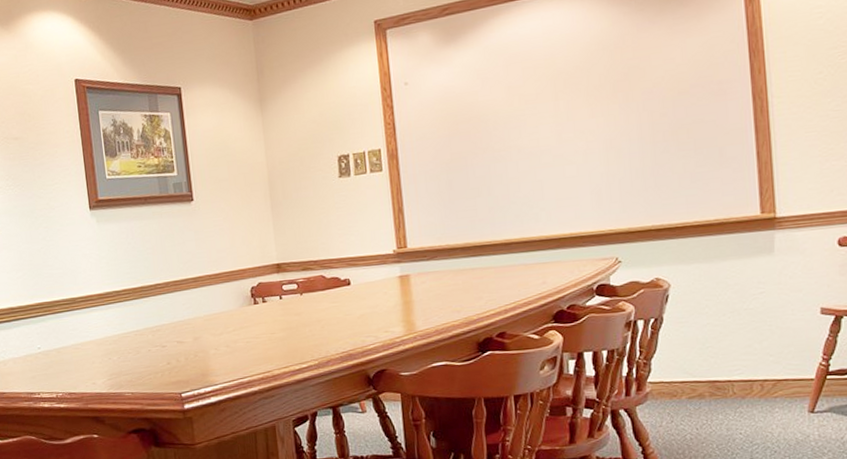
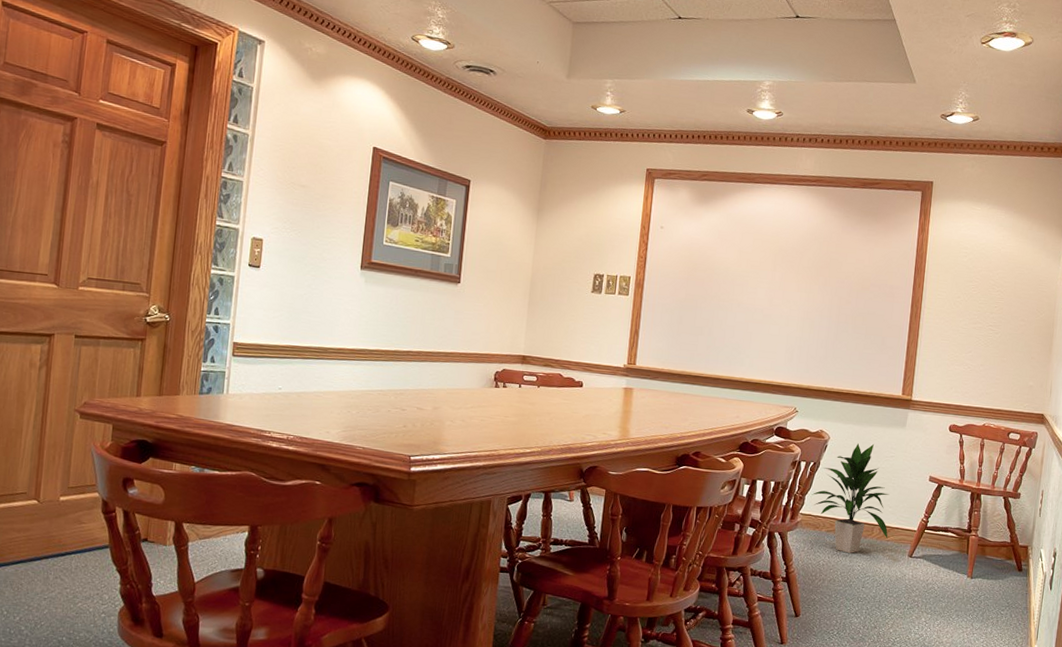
indoor plant: none [659,281,775,420] -> present [811,443,890,553]

